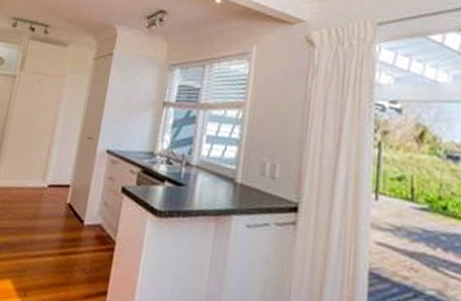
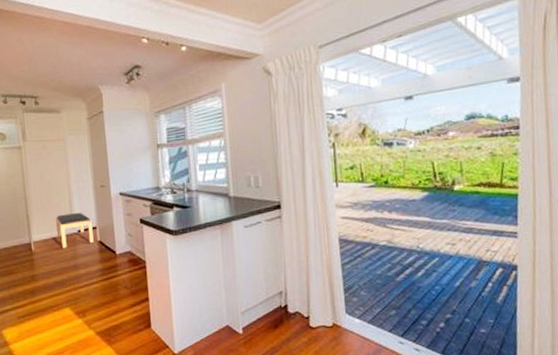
bench: none [24,161,67,204] -> present [56,212,94,248]

